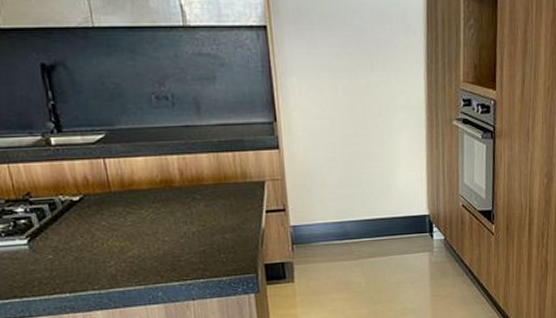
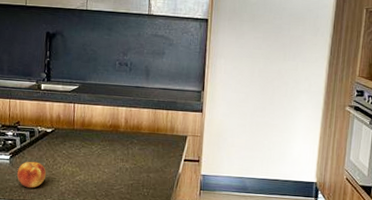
fruit: none [42,241,86,277] -> present [16,161,47,189]

